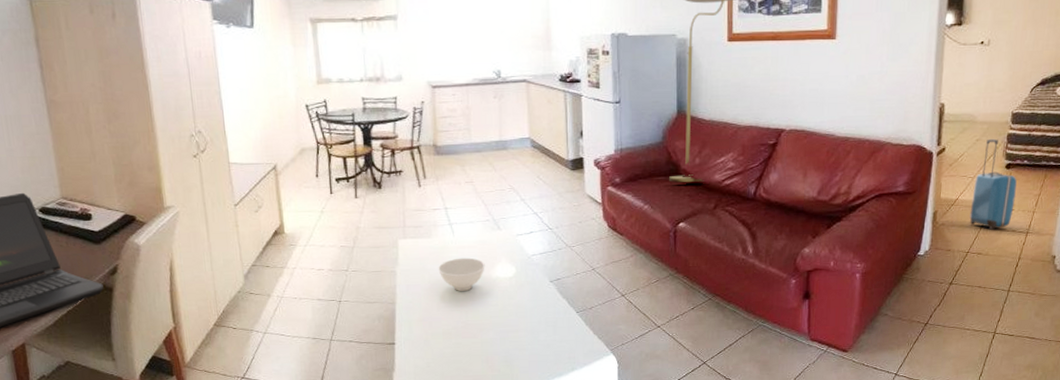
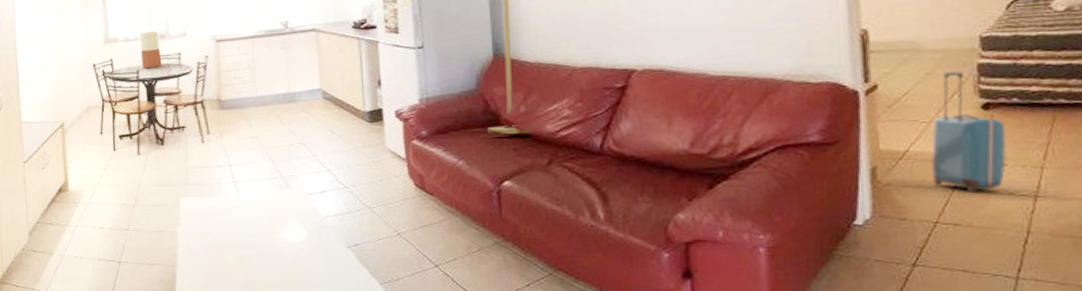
vase: none [354,74,378,112] -> present [140,31,162,69]
bowl: present [438,257,485,292] -> none [222,218,273,256]

